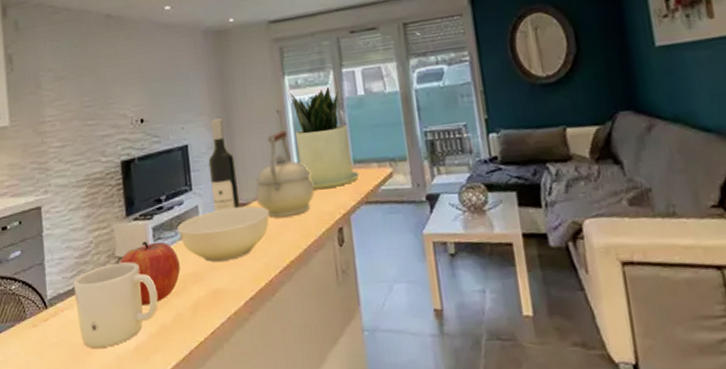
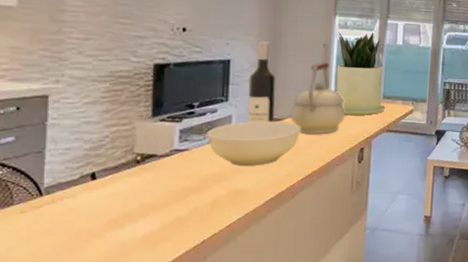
mug: present [73,262,158,348] -> none [79,158,176,235]
fruit: present [119,241,181,305] -> none [137,142,204,199]

